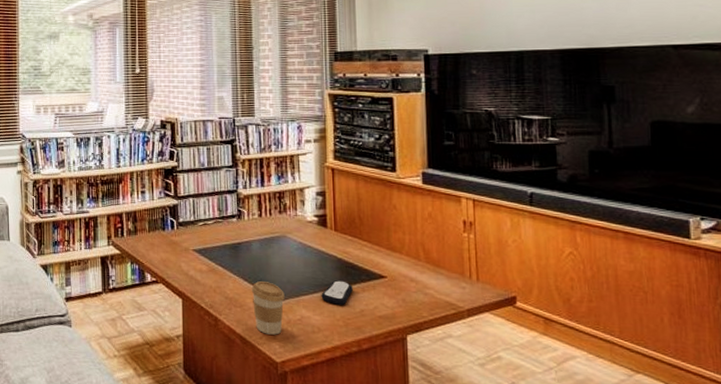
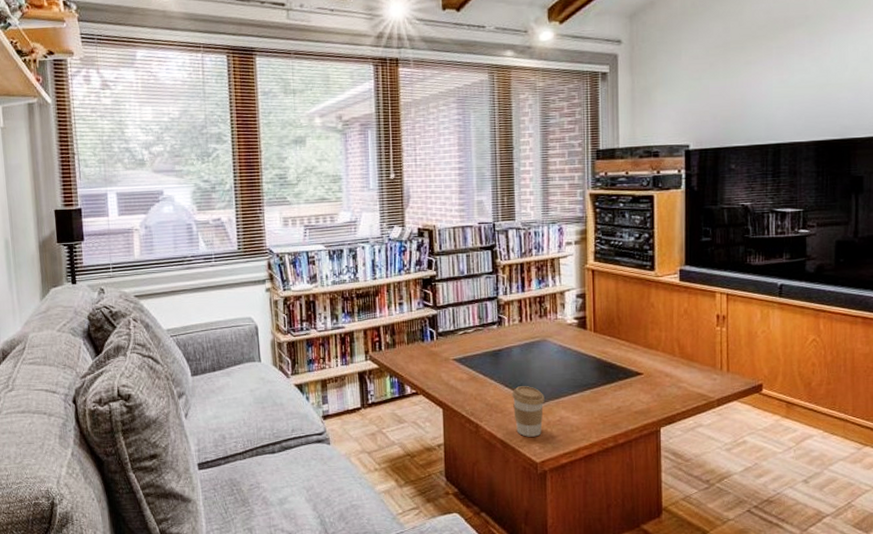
remote control: present [321,280,353,305] -> none [580,380,610,404]

